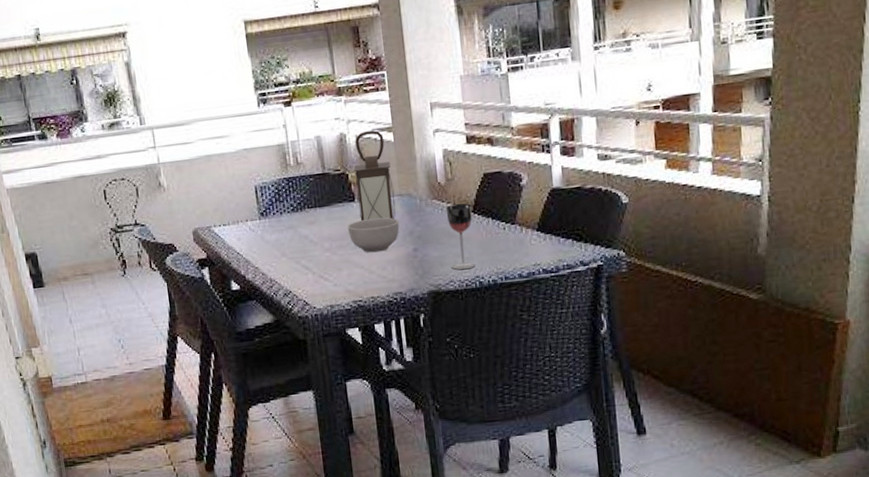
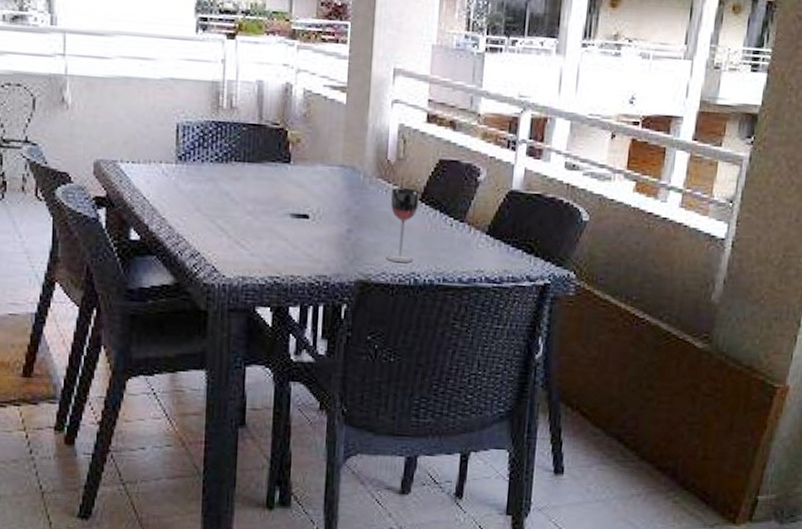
bowl: present [347,217,399,253] -> none [276,185,336,226]
lantern: present [353,130,396,222] -> none [293,86,338,192]

